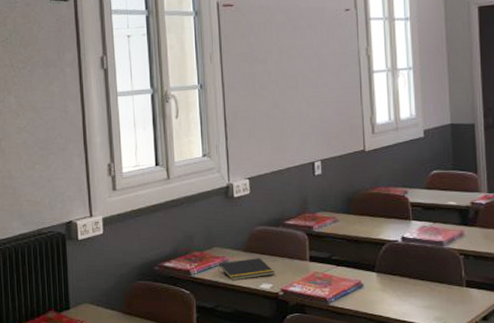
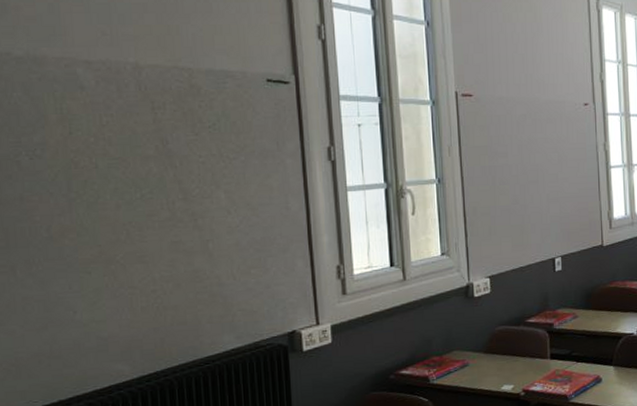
notepad: present [218,258,275,281] -> none [458,359,517,385]

